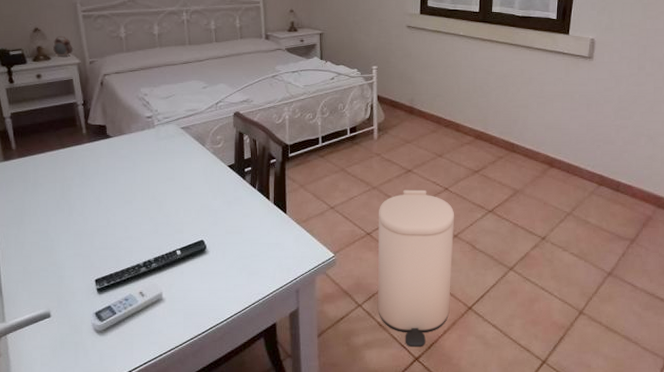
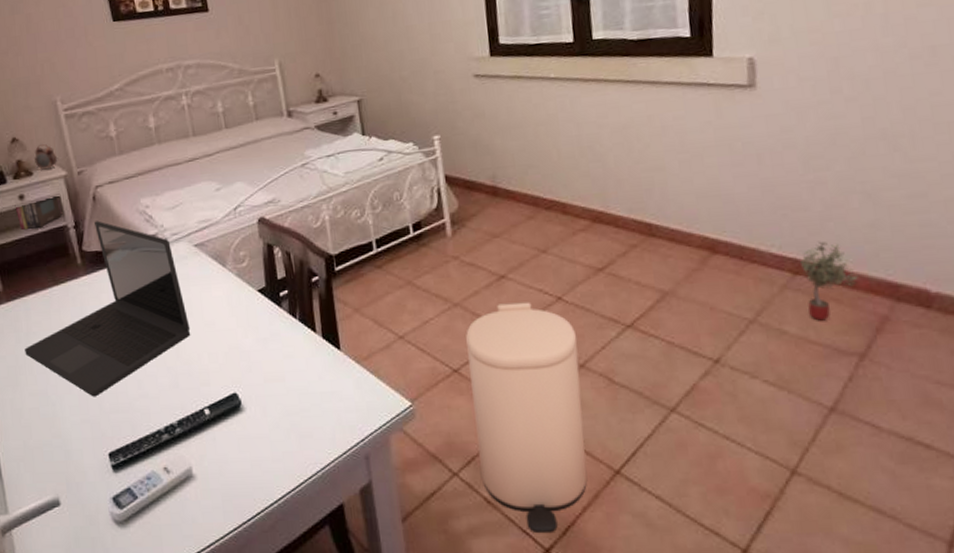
laptop: none [31,101,172,236] -> present [25,221,191,396]
books: none [32,78,73,103] -> present [15,195,62,231]
potted tree: none [603,165,637,217] -> present [799,241,858,321]

